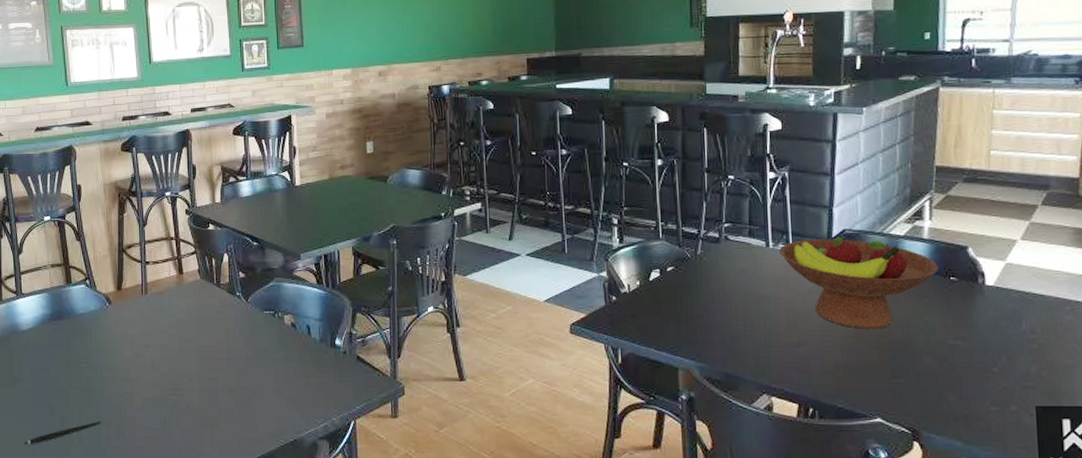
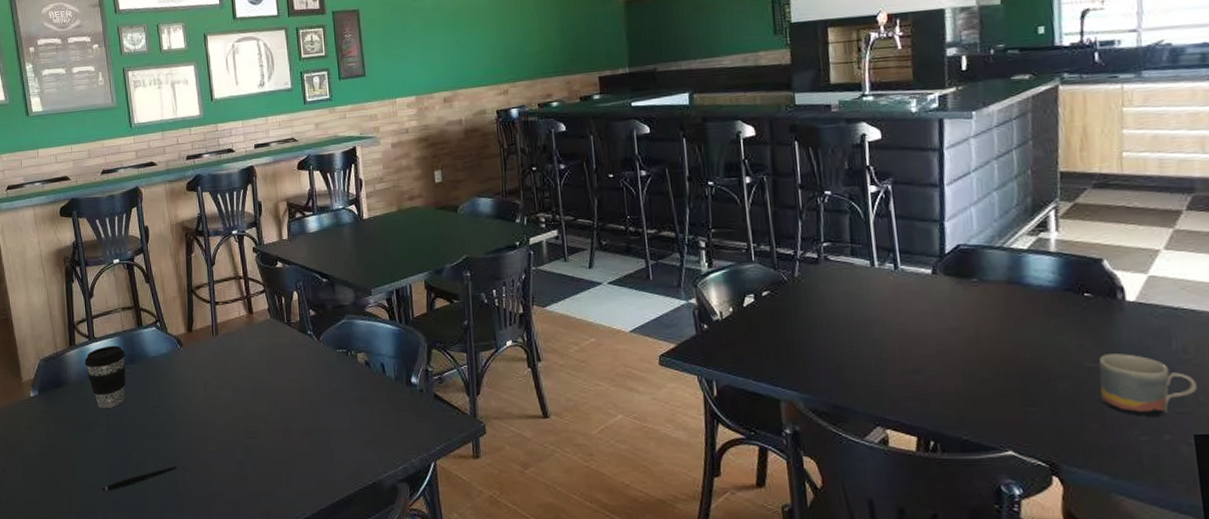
coffee cup: none [11,302,54,363] -> present [84,345,126,408]
fruit bowl: present [779,236,938,329] -> none [886,252,1070,353]
mug: none [959,332,1041,389] -> present [1099,353,1197,417]

